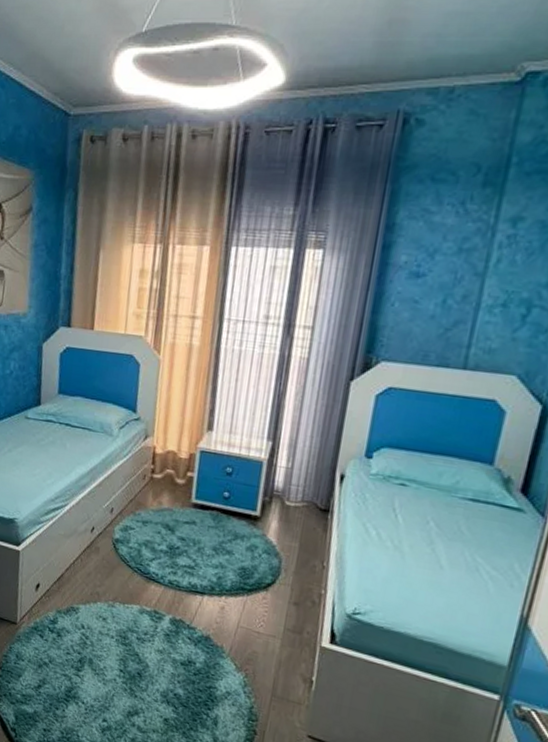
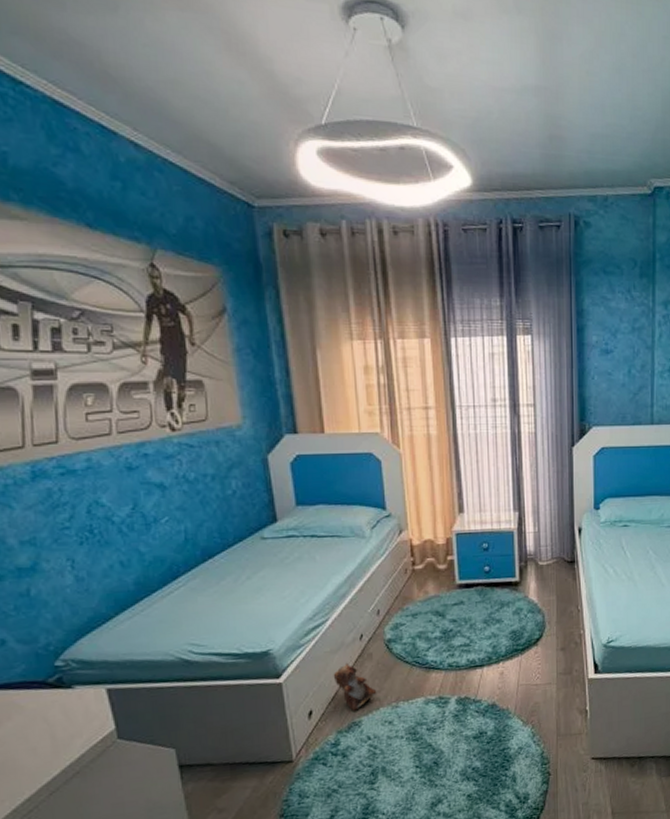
plush toy: none [62,549,98,597] -> present [333,662,377,711]

